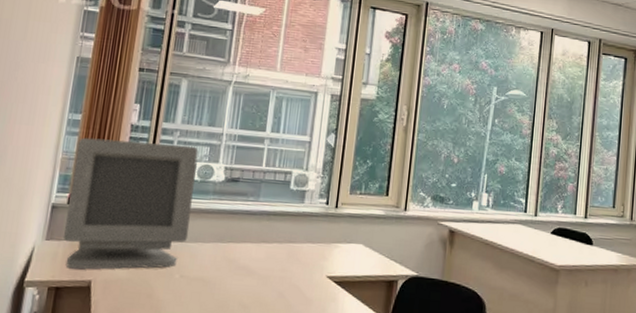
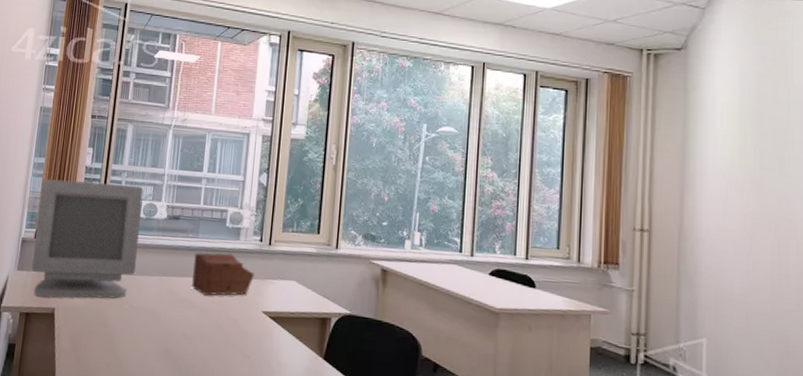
sewing box: none [251,217,319,262] -> present [192,252,255,296]

